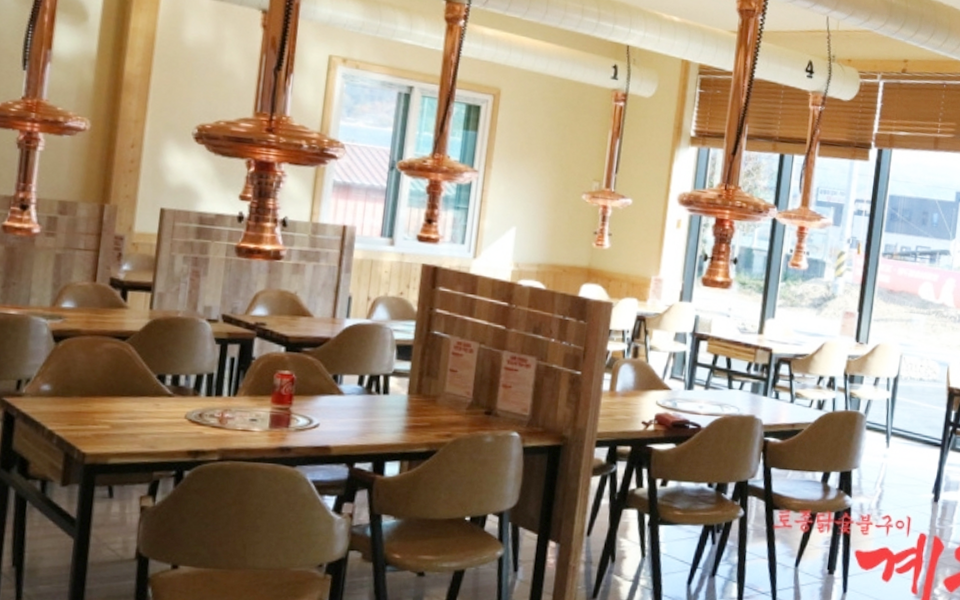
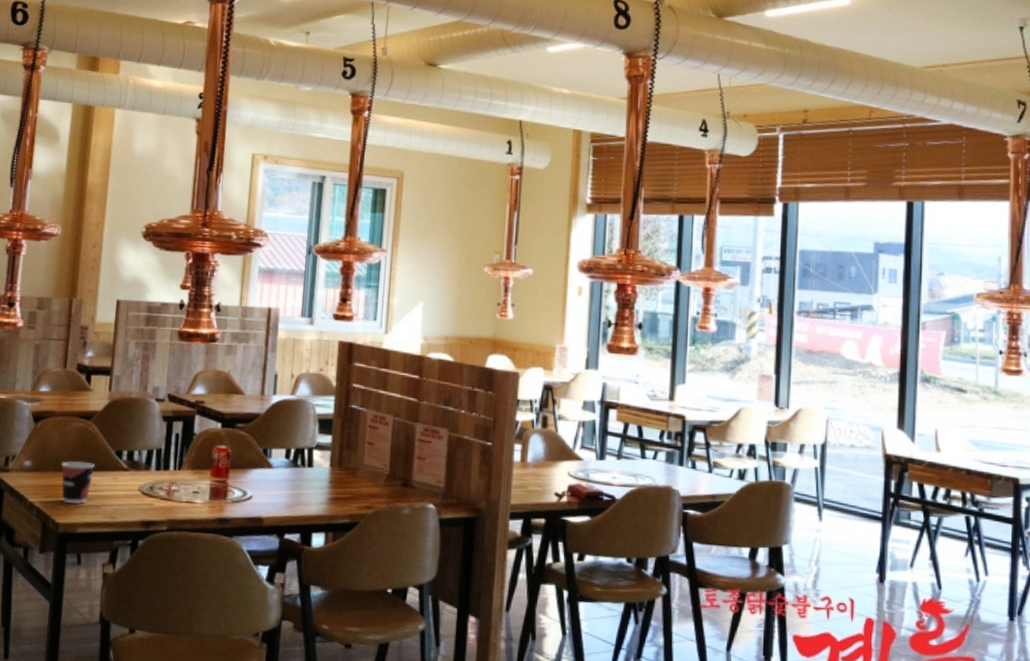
cup: none [88,384,131,432] -> present [61,460,95,504]

